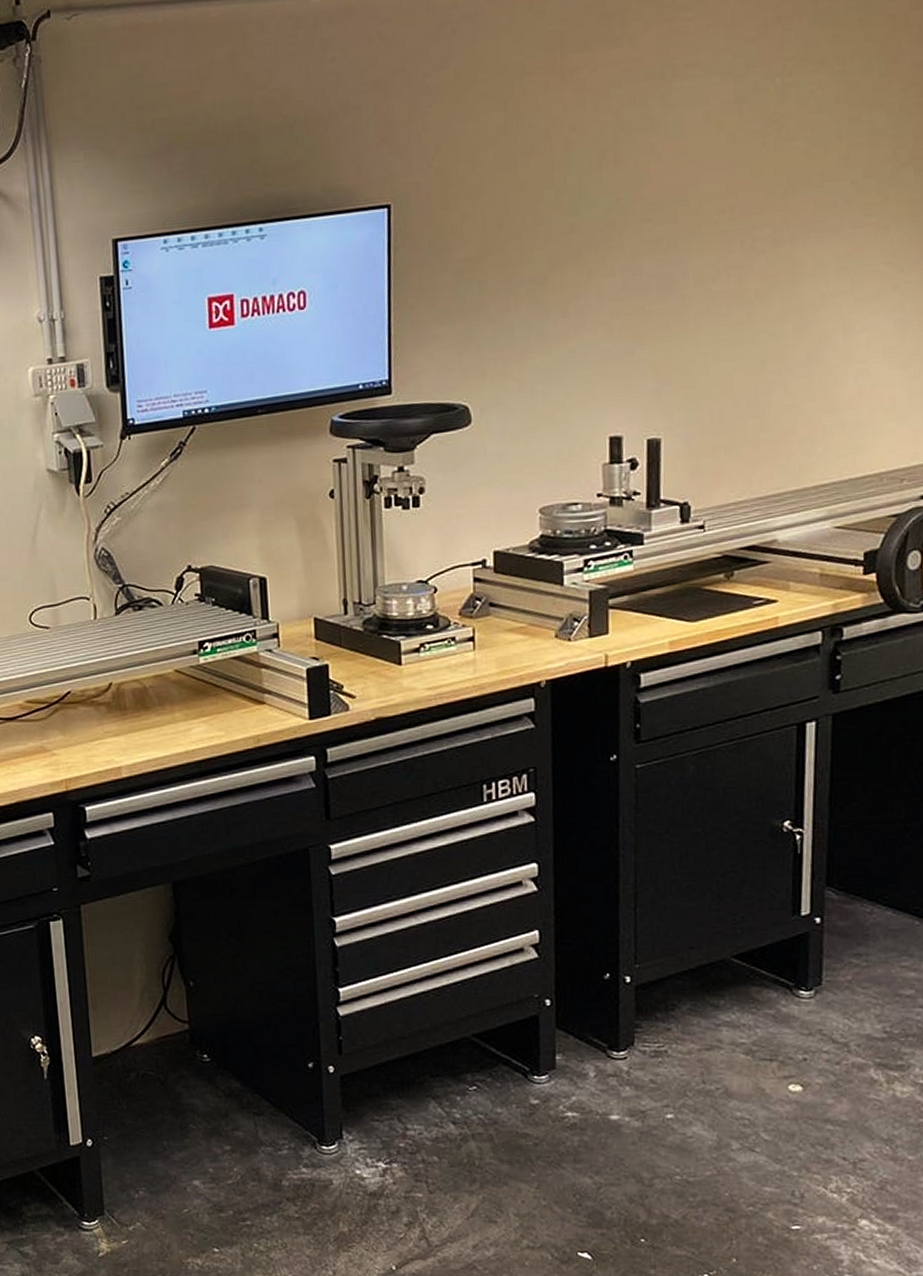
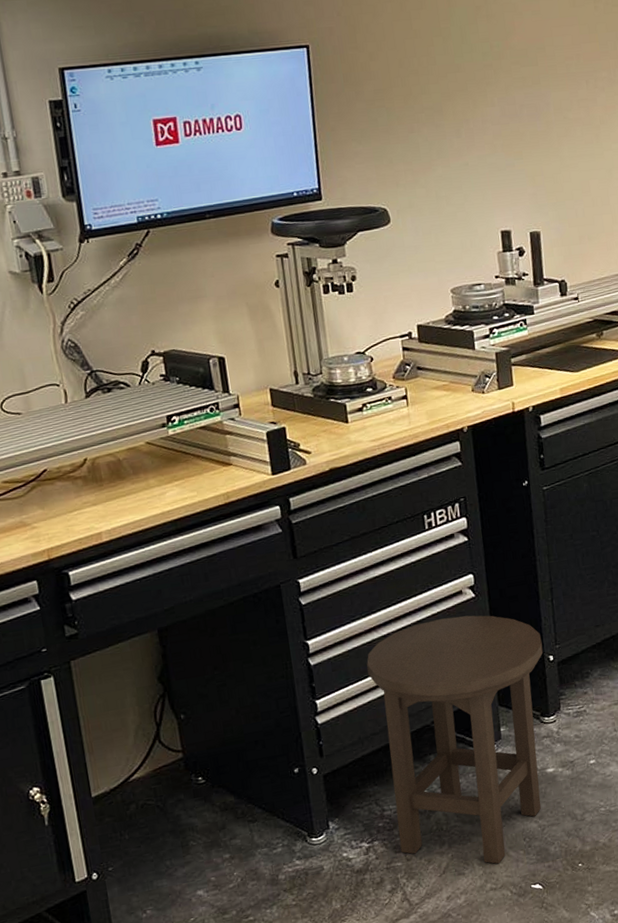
stool: none [401,912,618,1219] -> present [367,615,543,864]

